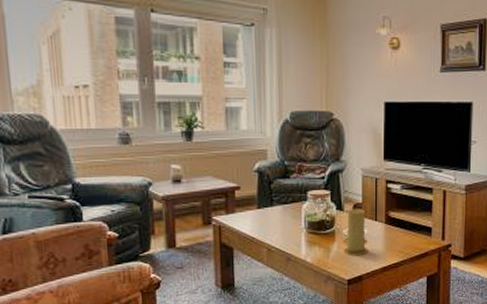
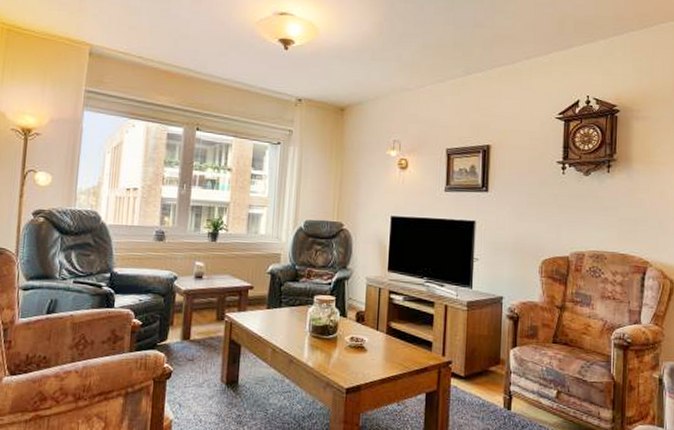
candle: present [343,208,369,255] -> none [344,316,369,364]

